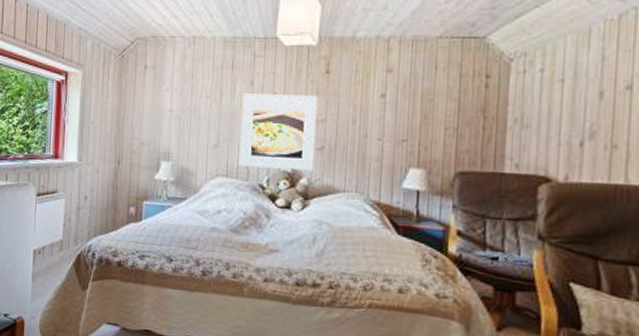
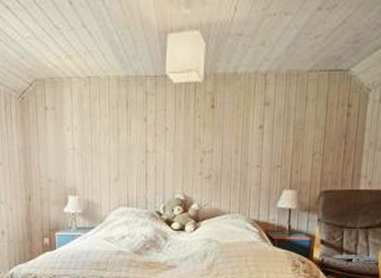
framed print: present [238,93,318,172] -> none [137,129,205,198]

